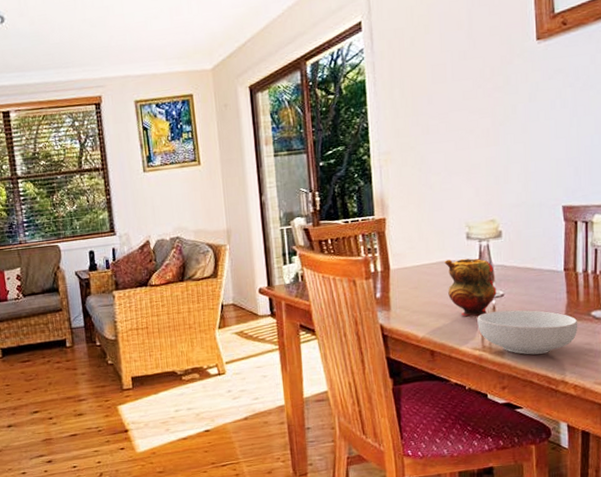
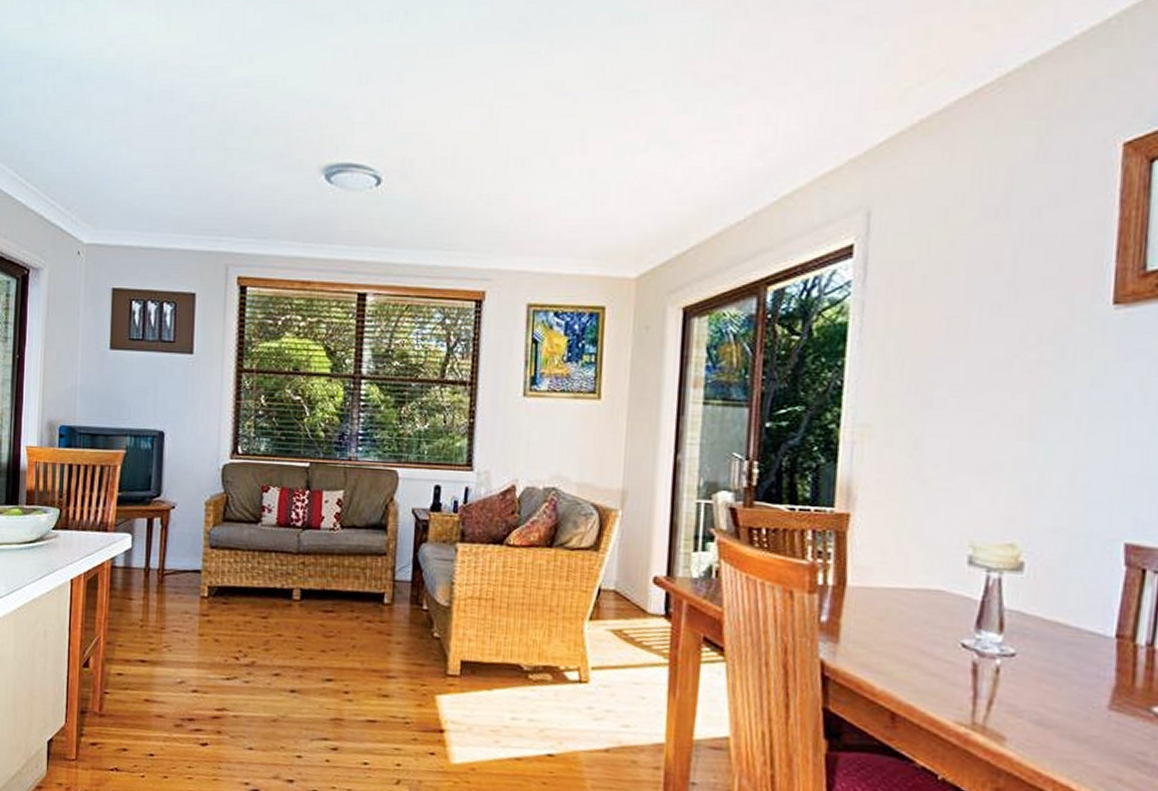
teapot: present [444,258,497,317] -> none [929,588,1005,679]
cereal bowl: present [477,310,578,355] -> none [968,674,1130,753]

